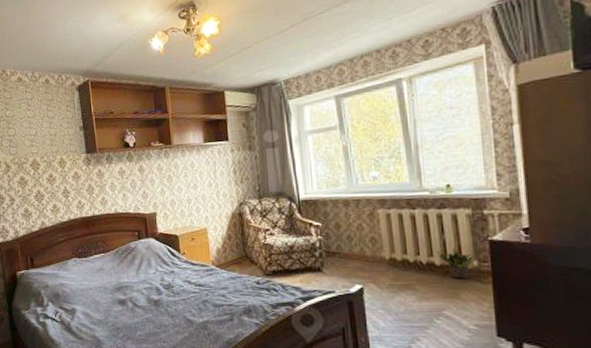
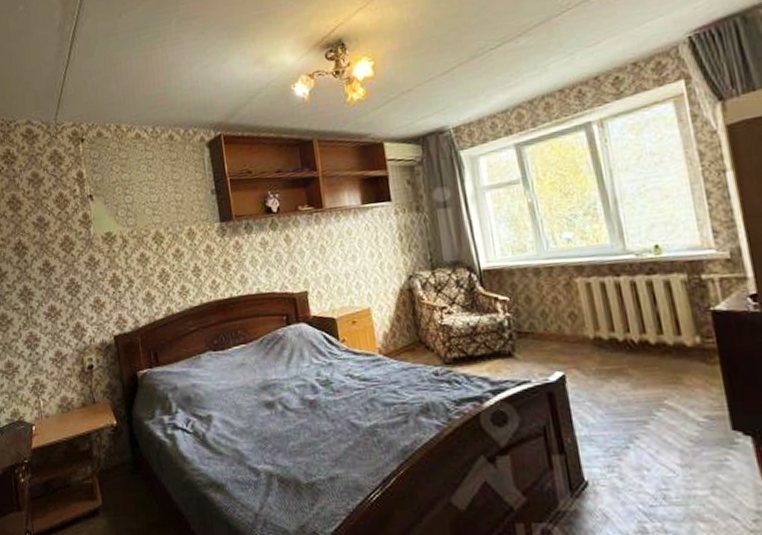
potted plant: present [435,248,474,279] -> none [648,322,695,360]

